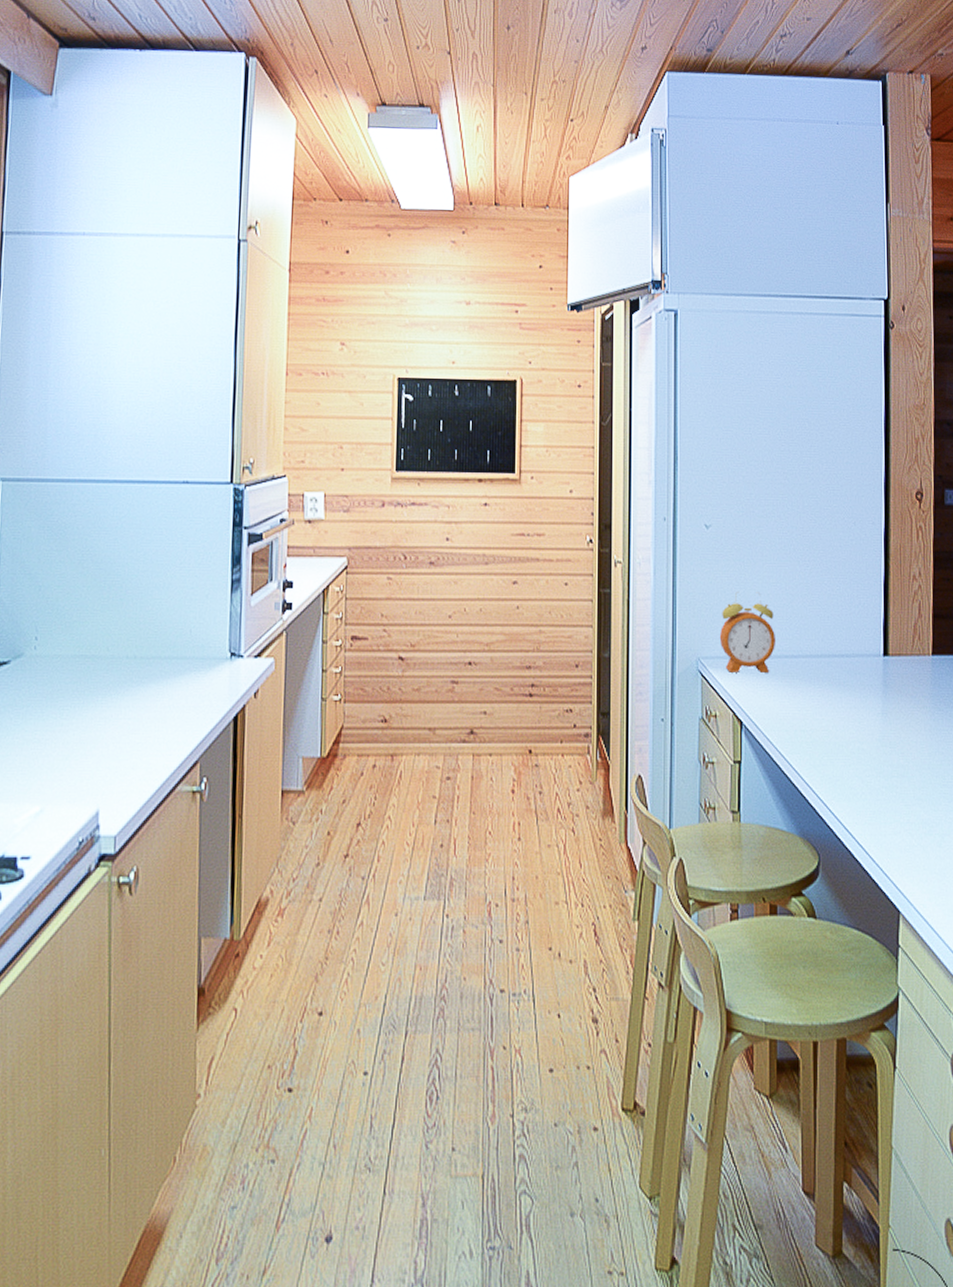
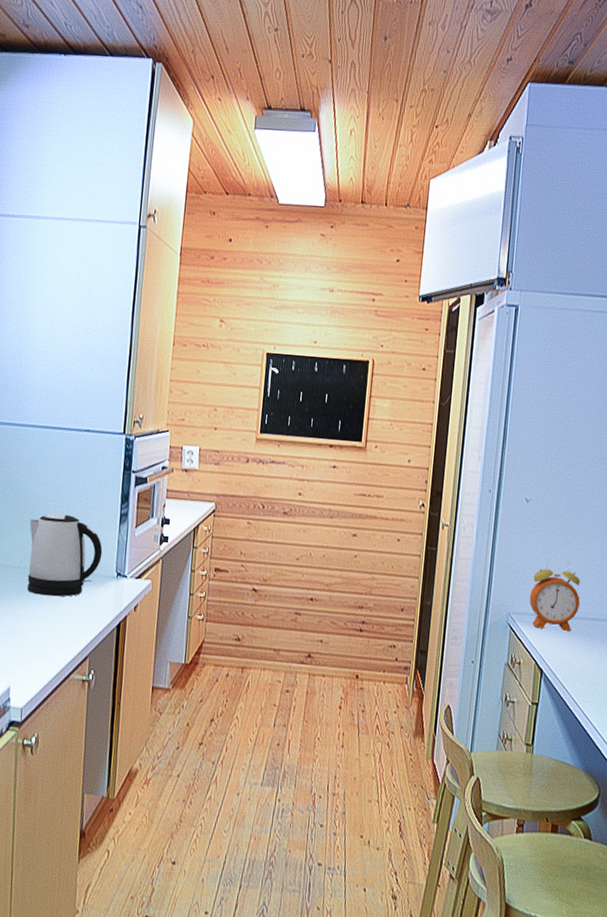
kettle: none [116,585,211,689] -> present [27,513,103,597]

